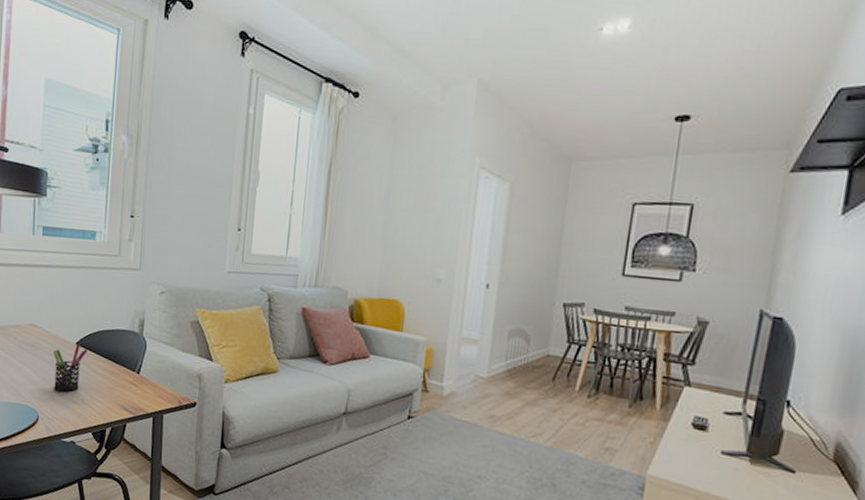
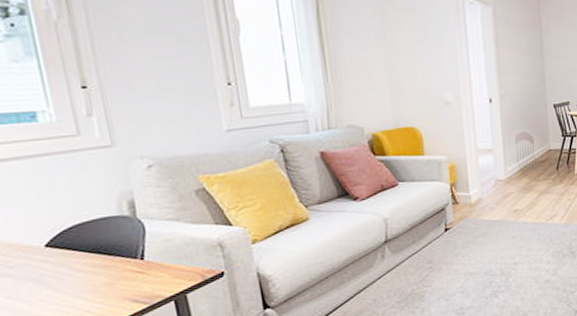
pen holder: present [52,344,87,392] -> none [12,246,65,306]

